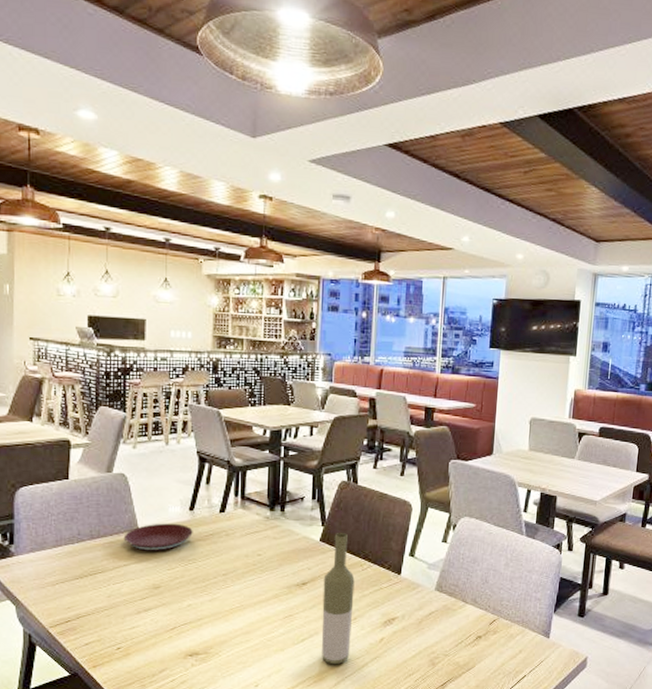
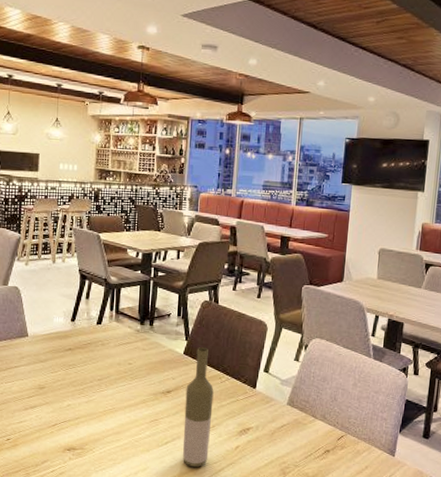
plate: present [123,523,193,551] -> none [15,331,74,356]

